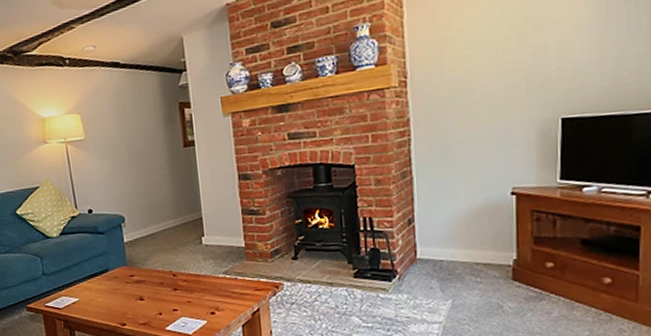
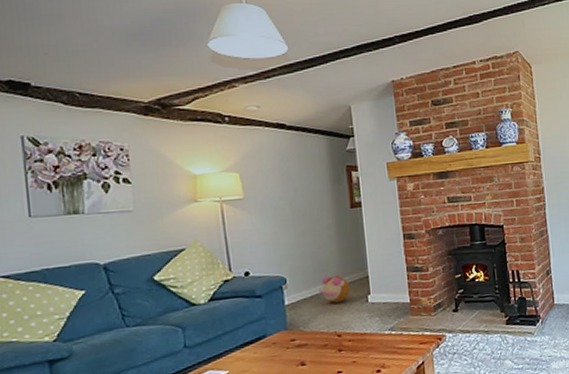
plush toy: none [155,215,185,243] -> present [319,274,350,303]

